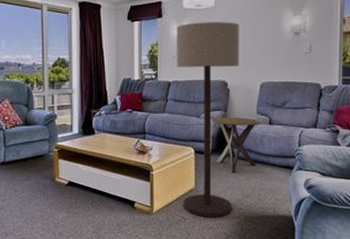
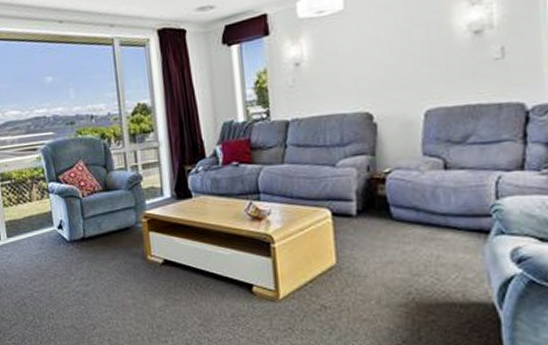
floor lamp: present [177,22,239,218] -> none [291,28,395,306]
side table: present [212,117,261,173] -> none [353,162,431,242]

